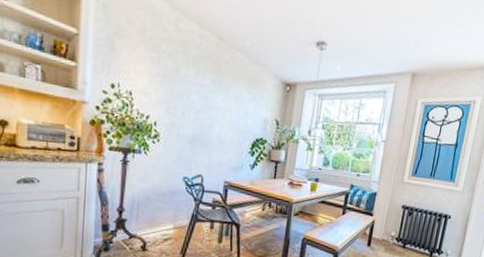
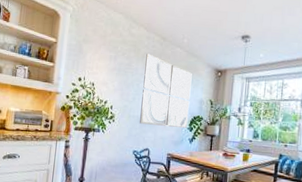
wall art: none [191,57,256,152] -> present [140,53,192,128]

